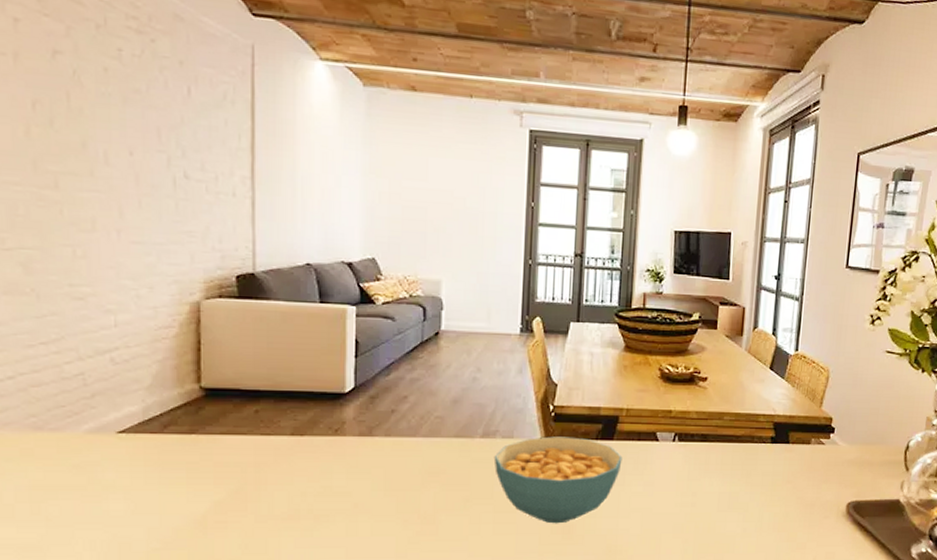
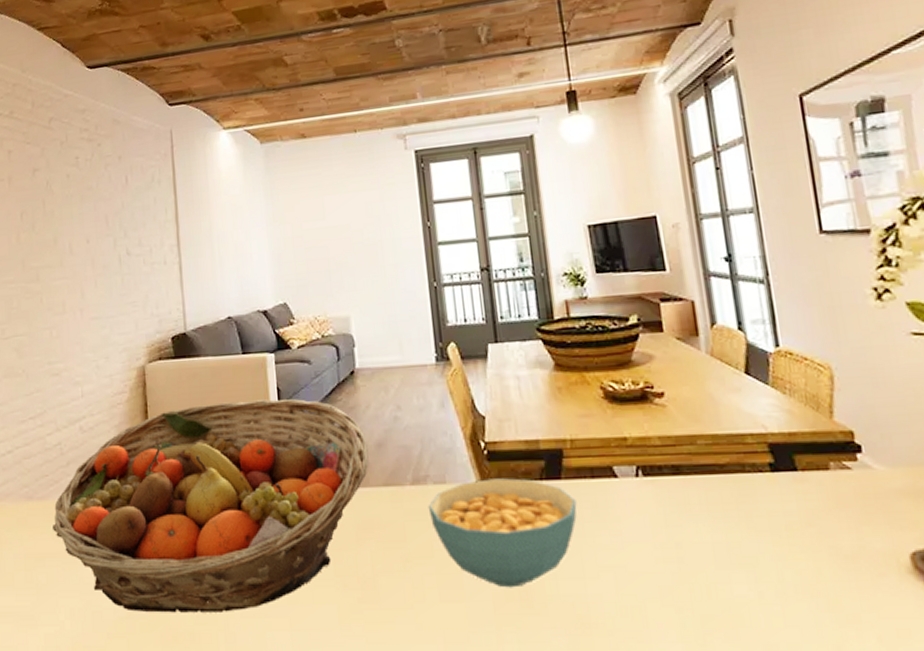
fruit basket: none [70,348,444,544] -> present [53,398,369,613]

